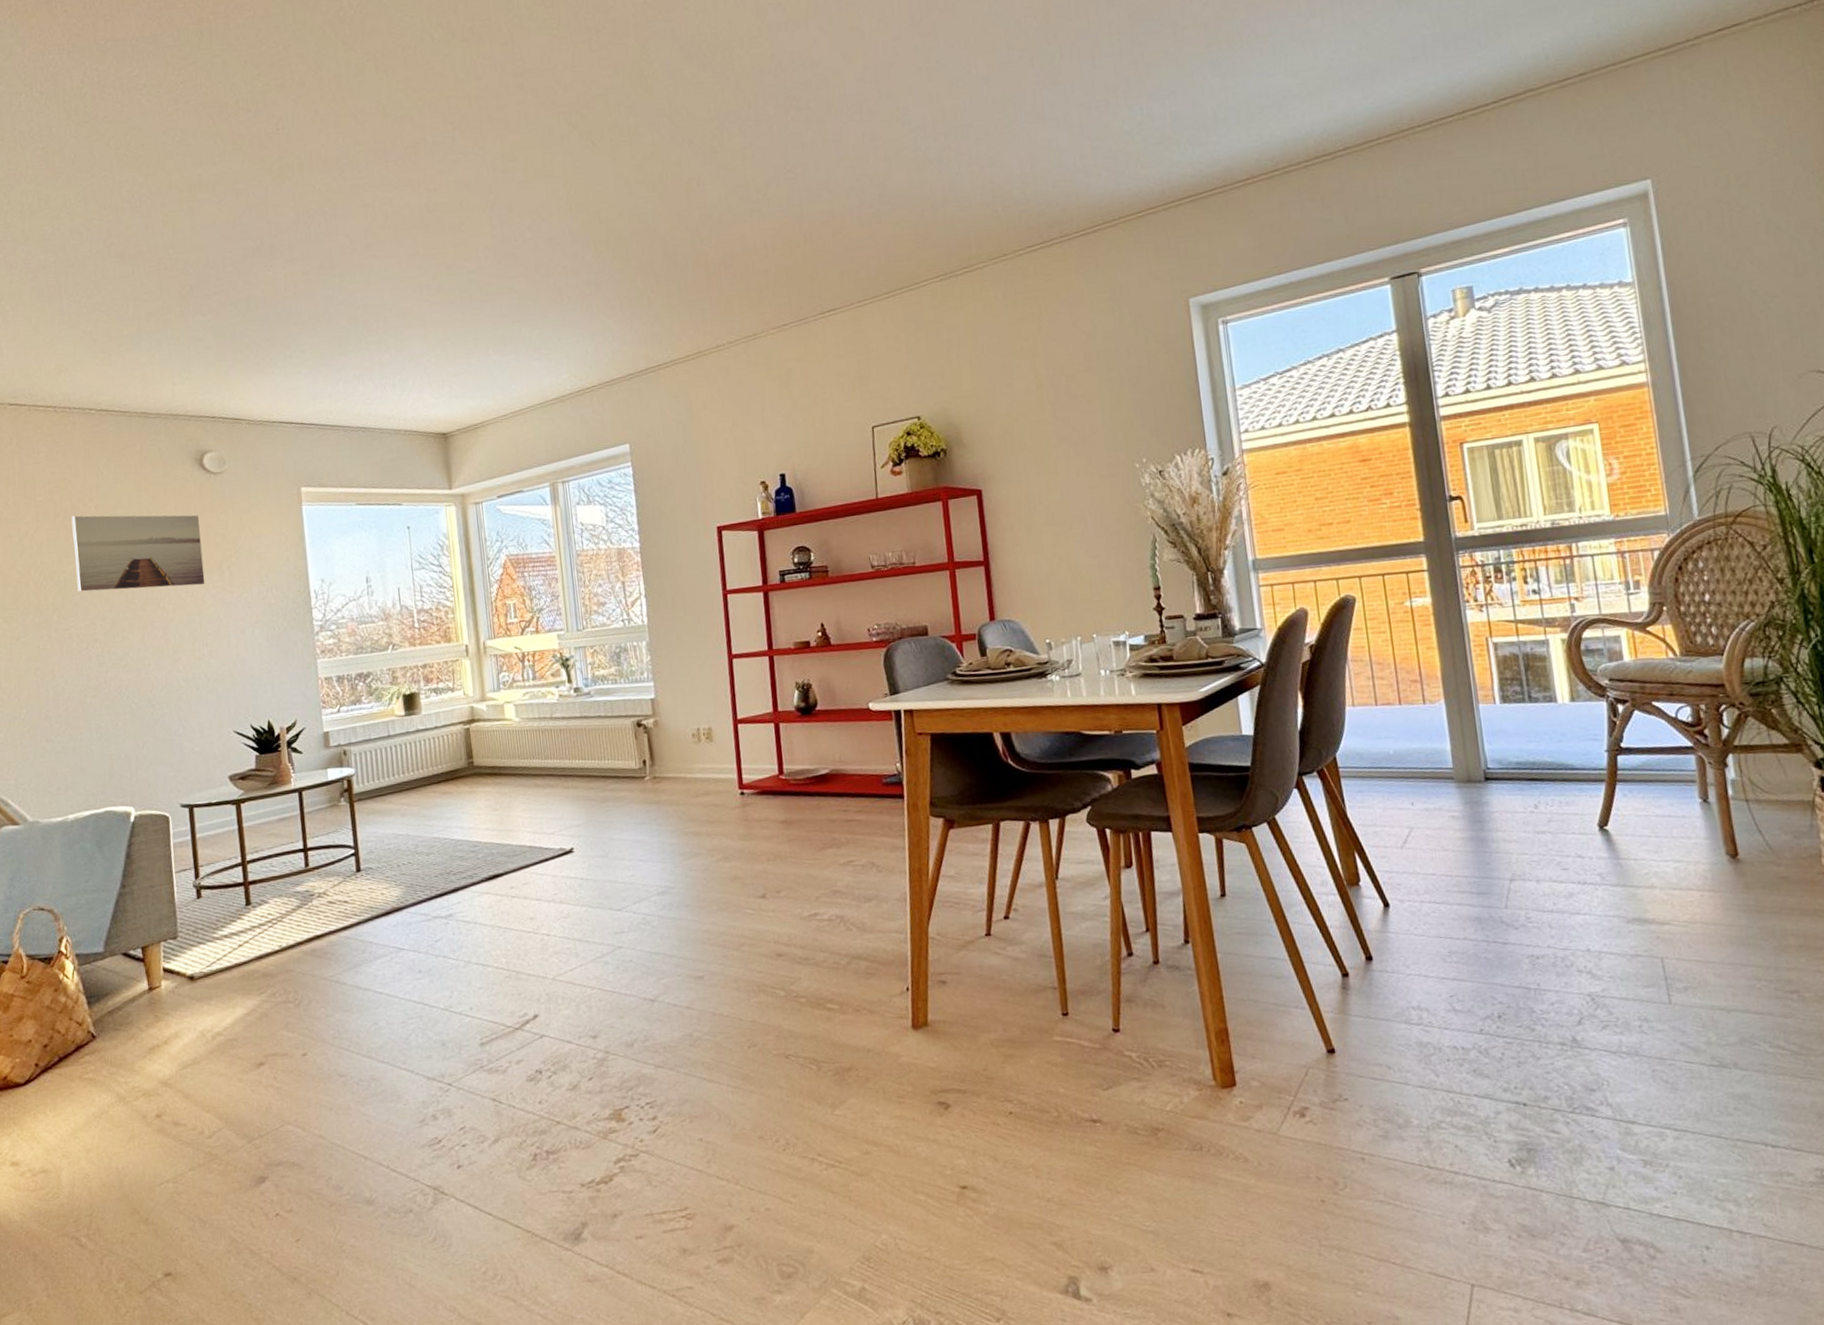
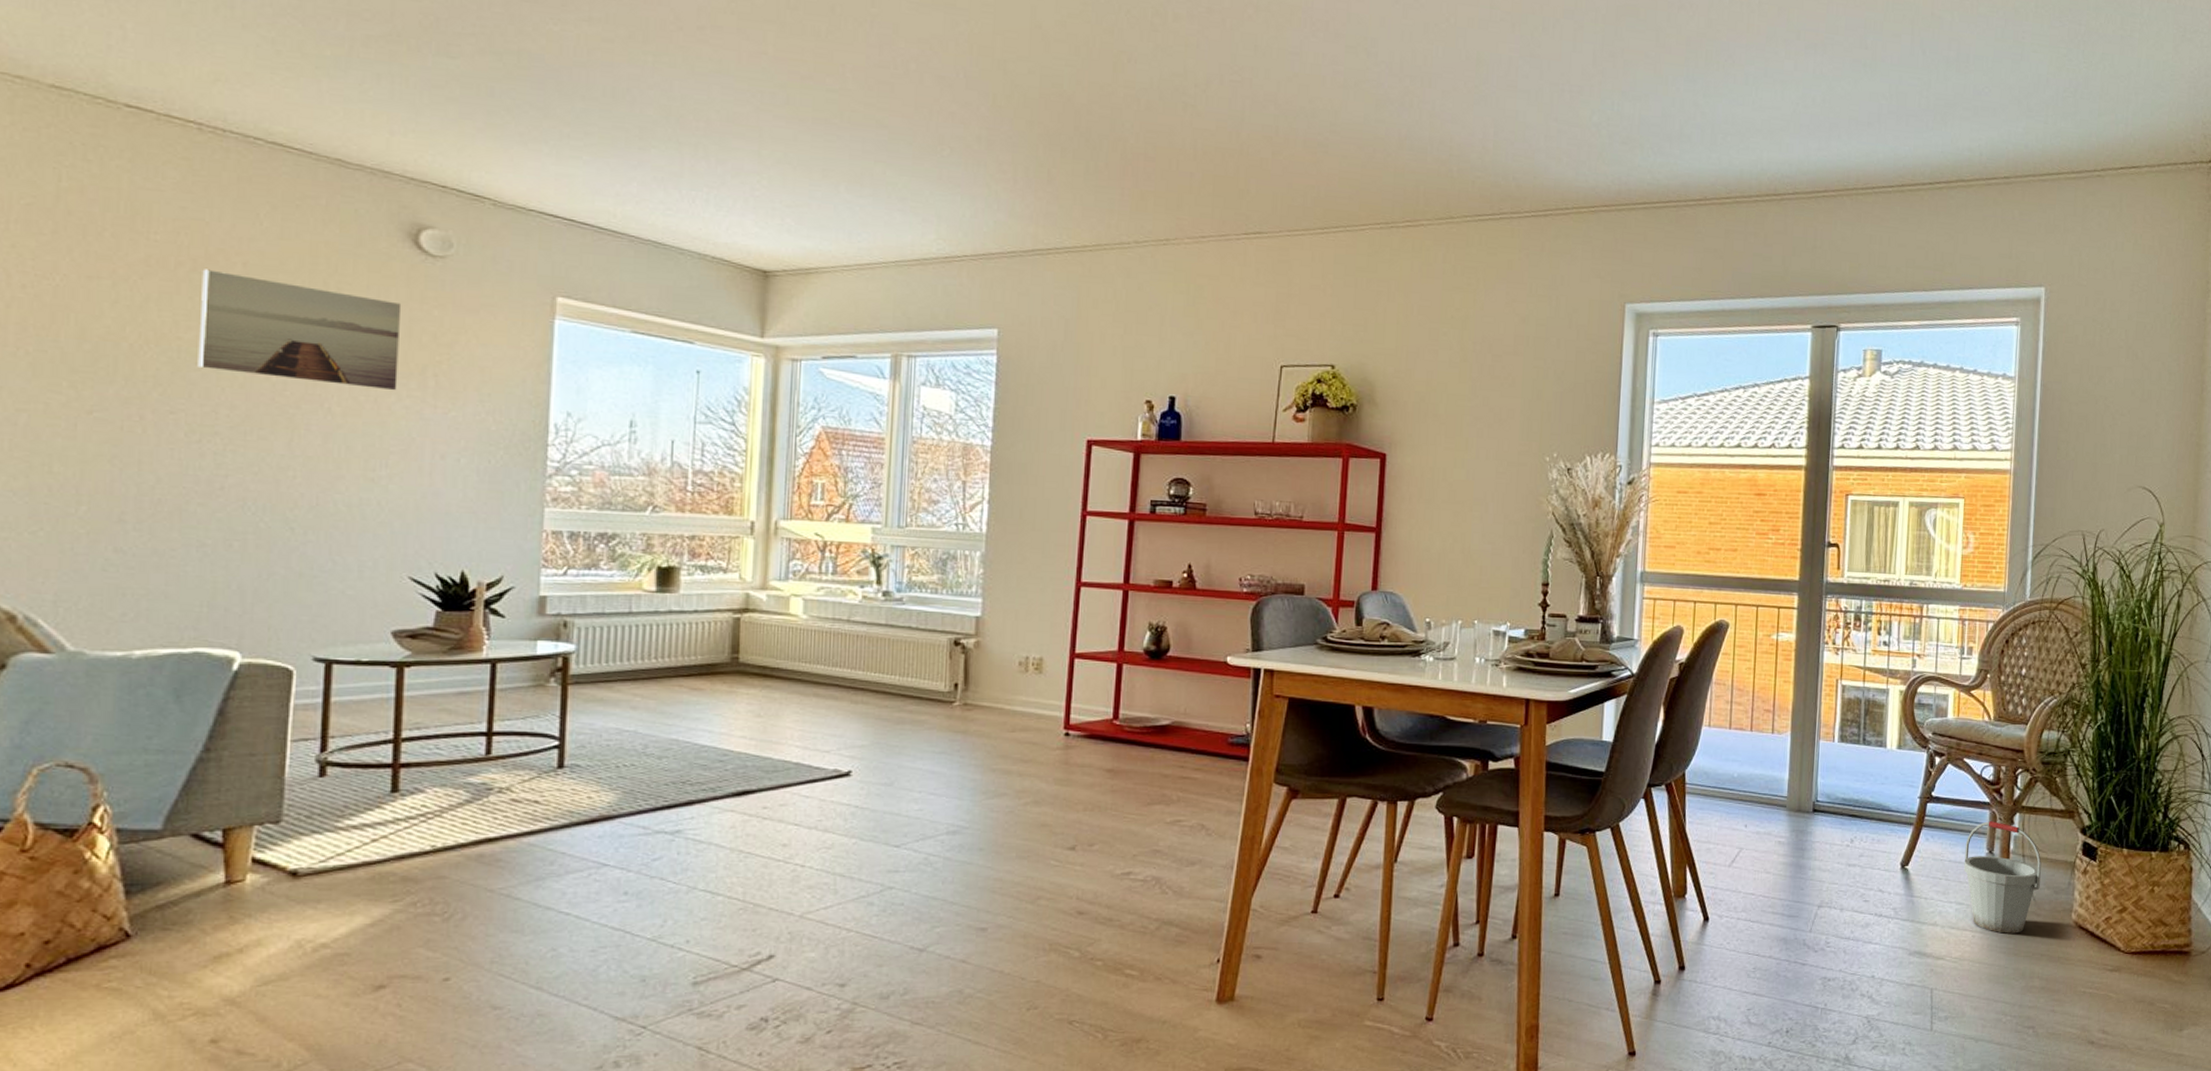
bucket: none [1672,766,1775,890] -> present [1964,821,2042,934]

